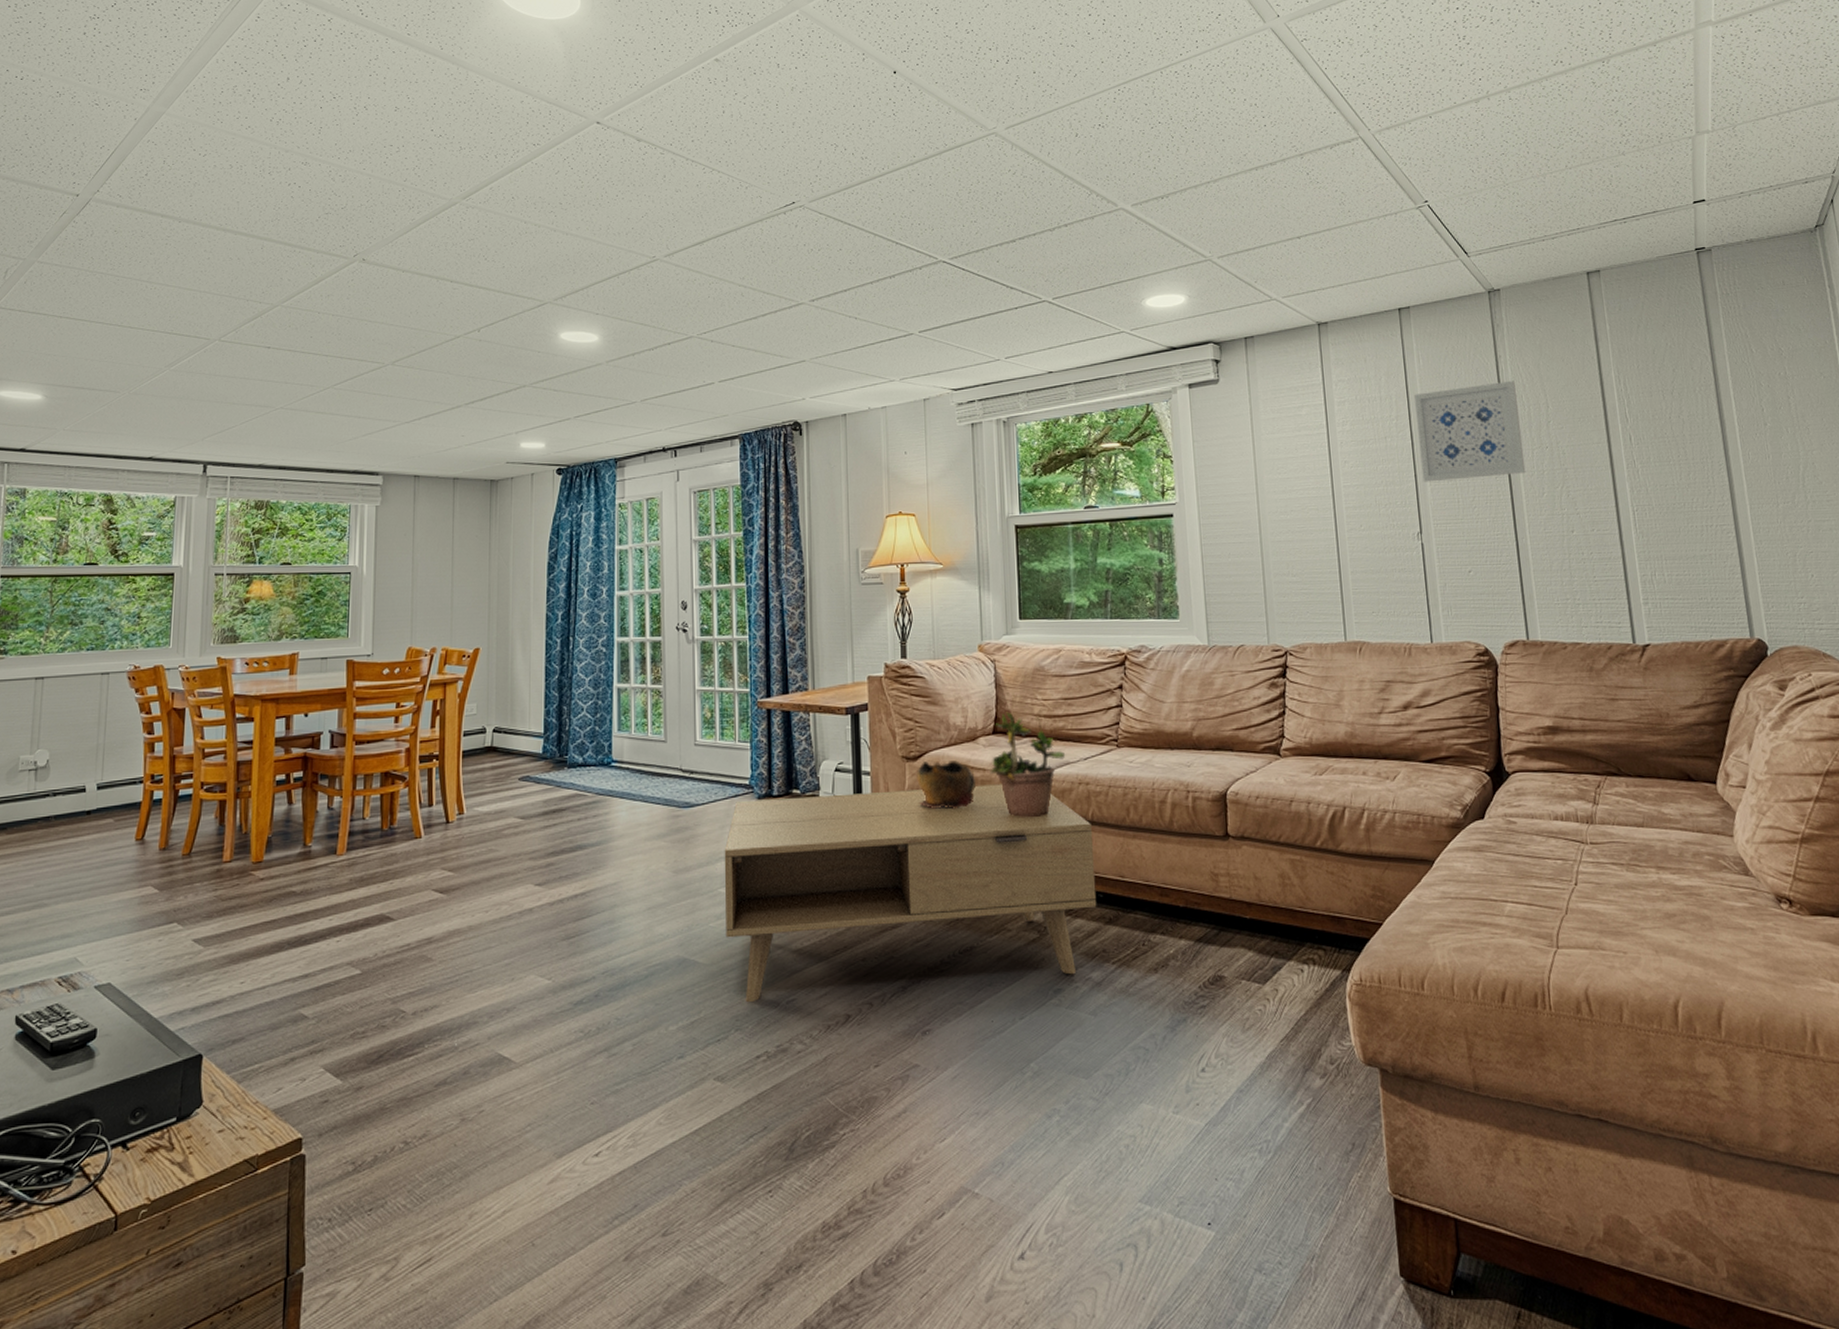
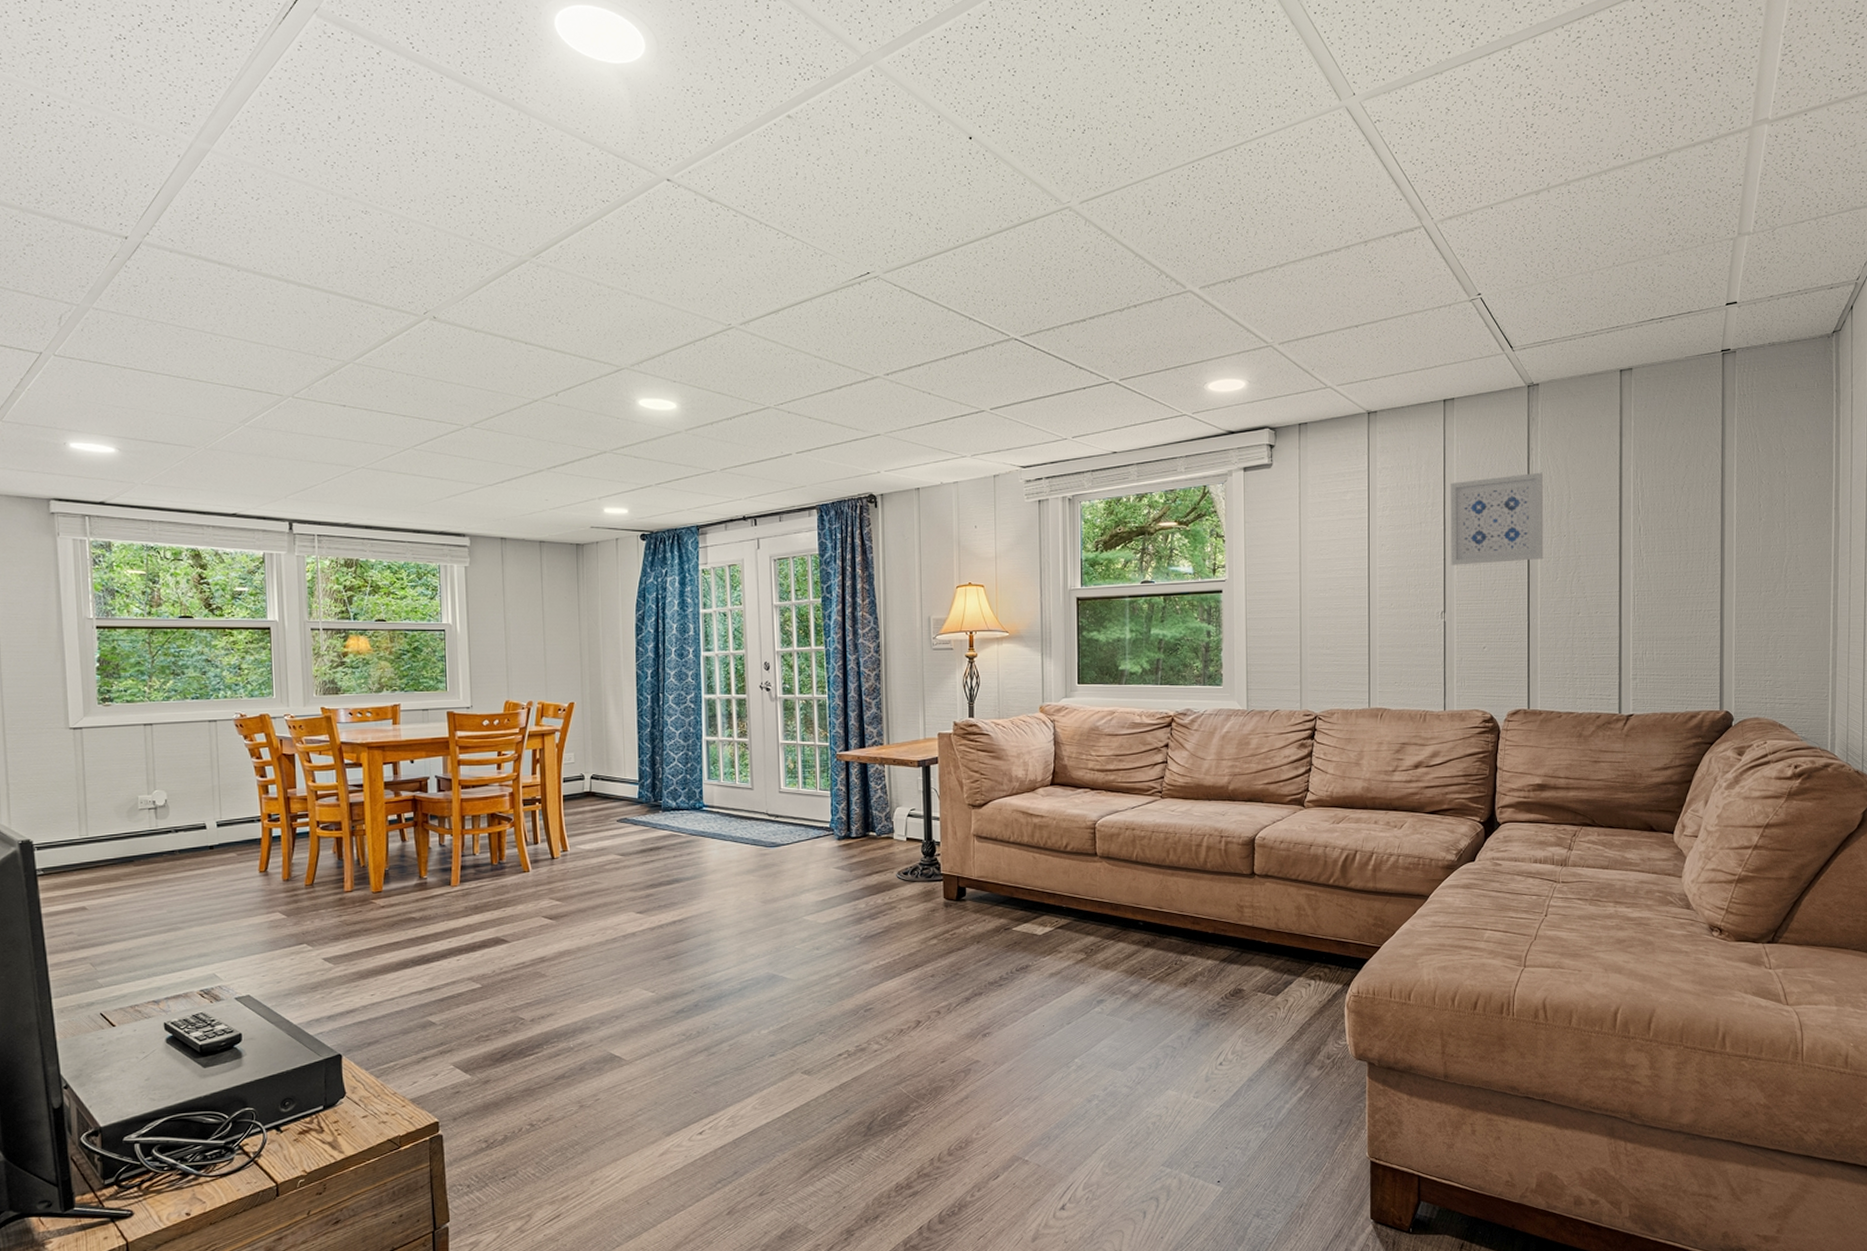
coffee table: present [724,784,1097,1003] -> none [807,829,1137,1011]
decorative bowl: present [915,760,977,809] -> none [980,808,1035,850]
potted plant: present [990,710,1066,818] -> none [1047,765,1115,858]

